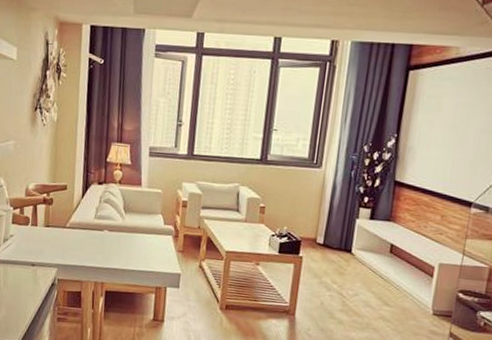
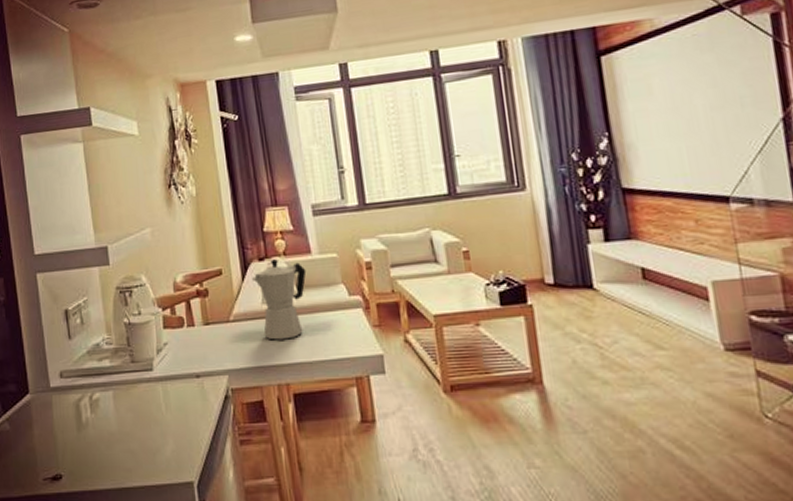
moka pot: none [89,185,135,250] -> present [251,259,307,340]

